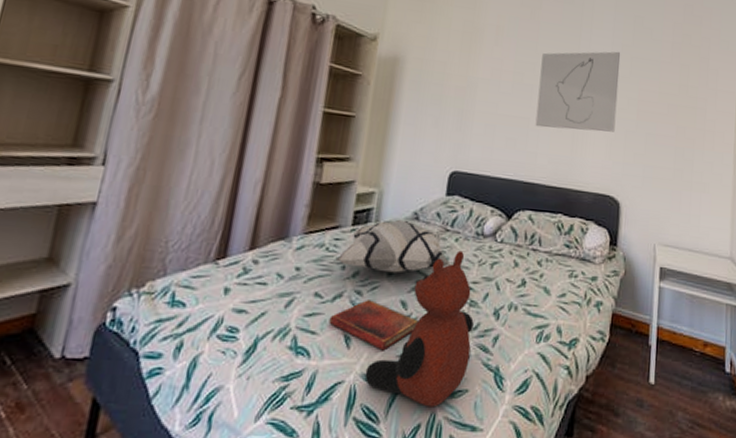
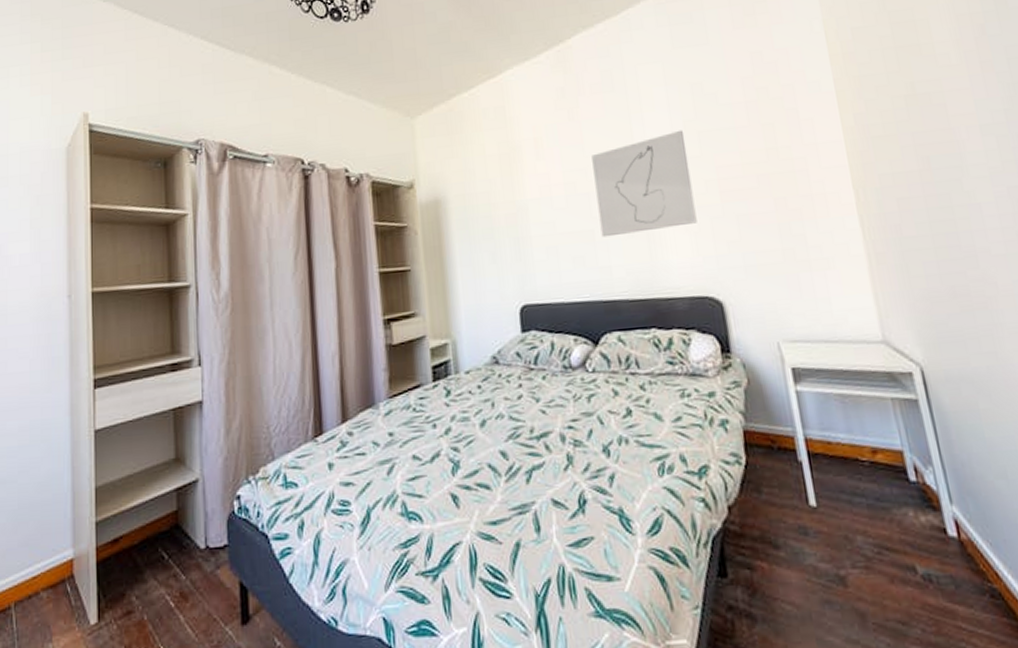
diary: present [329,300,418,351] -> none [432,455,523,506]
decorative pillow: present [336,219,451,273] -> none [426,366,543,424]
teddy bear: present [364,250,474,407] -> none [480,388,588,560]

